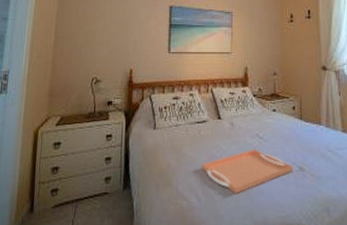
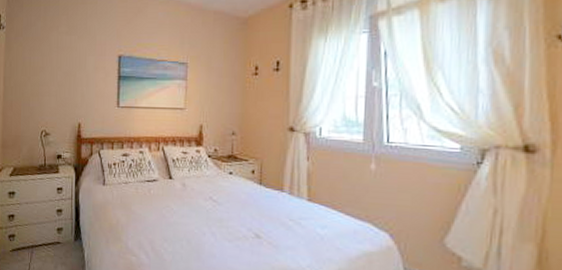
serving tray: present [202,148,294,193] -> none [152,211,249,255]

